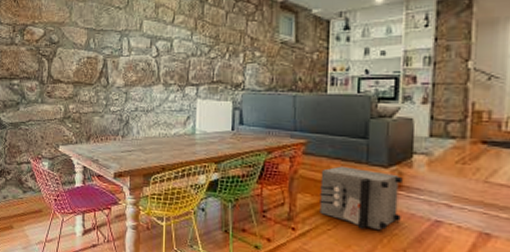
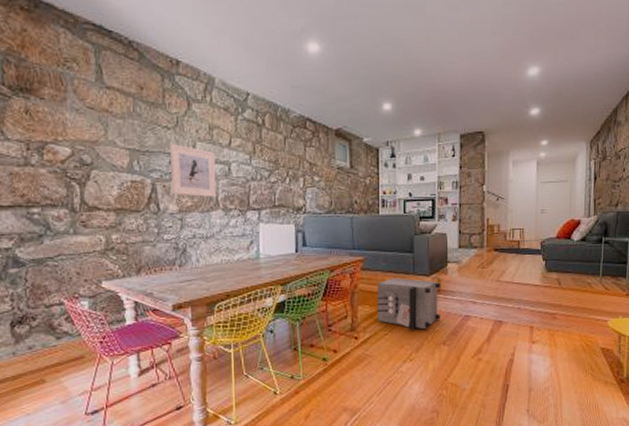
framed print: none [120,22,160,73] -> present [170,144,217,198]

